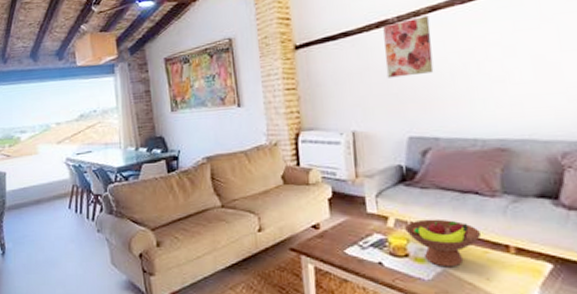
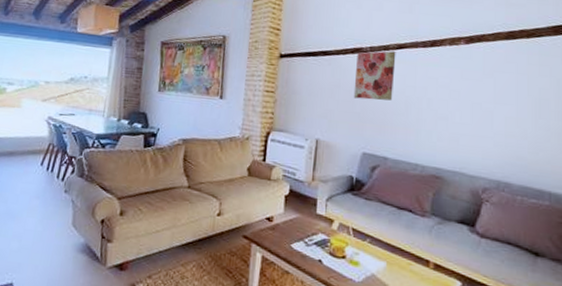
fruit bowl: present [405,219,482,267] -> none [346,227,409,274]

